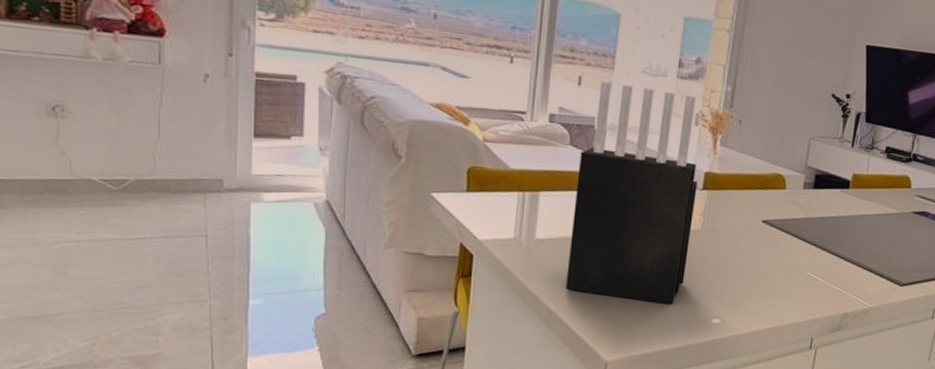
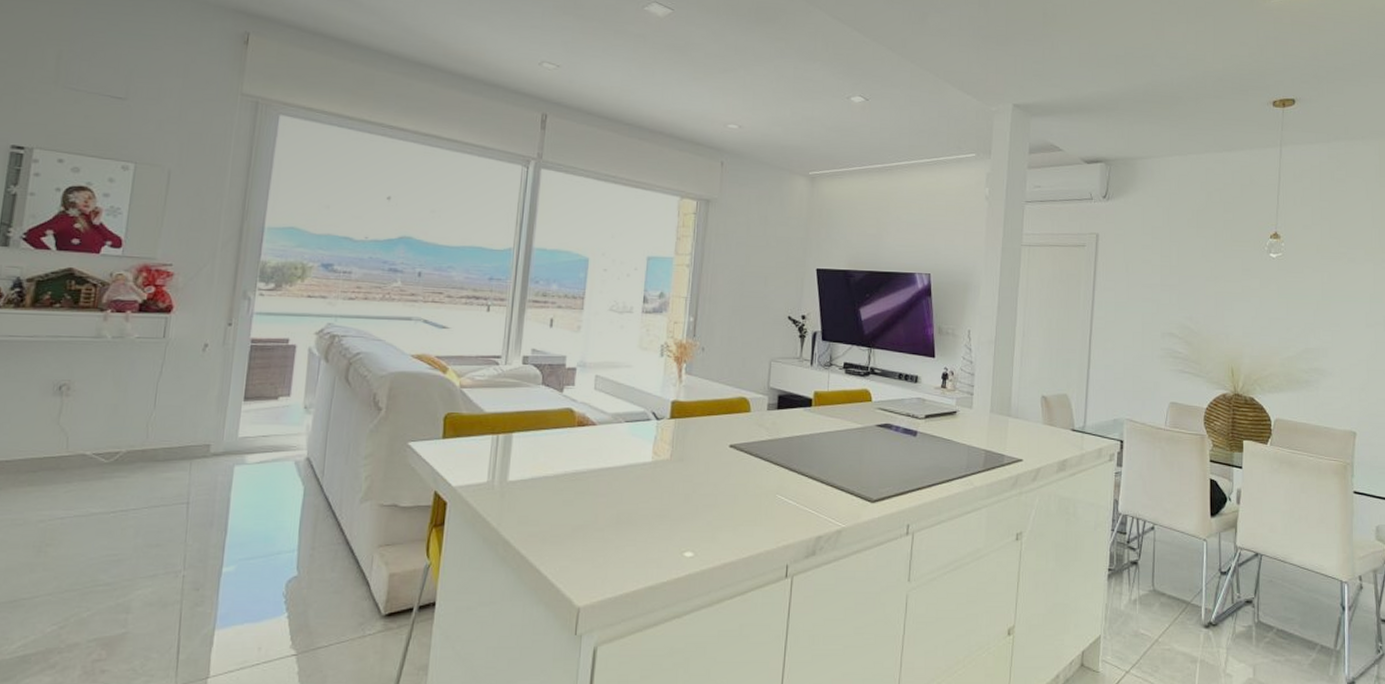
knife block: present [566,80,698,305] -> none [537,320,665,540]

